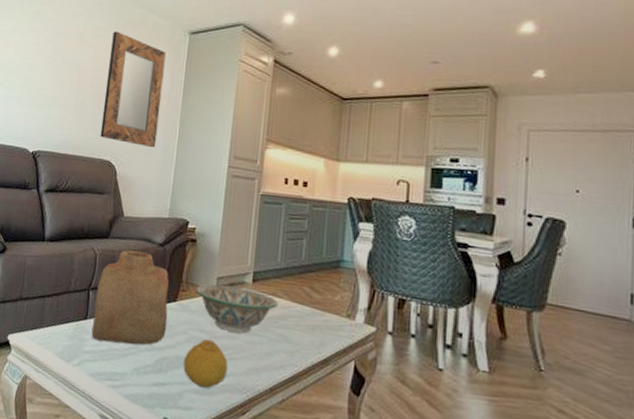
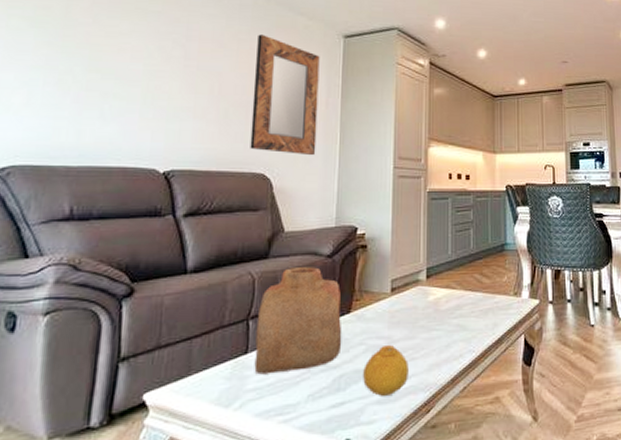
decorative bowl: present [195,284,278,334] -> none [370,285,452,332]

